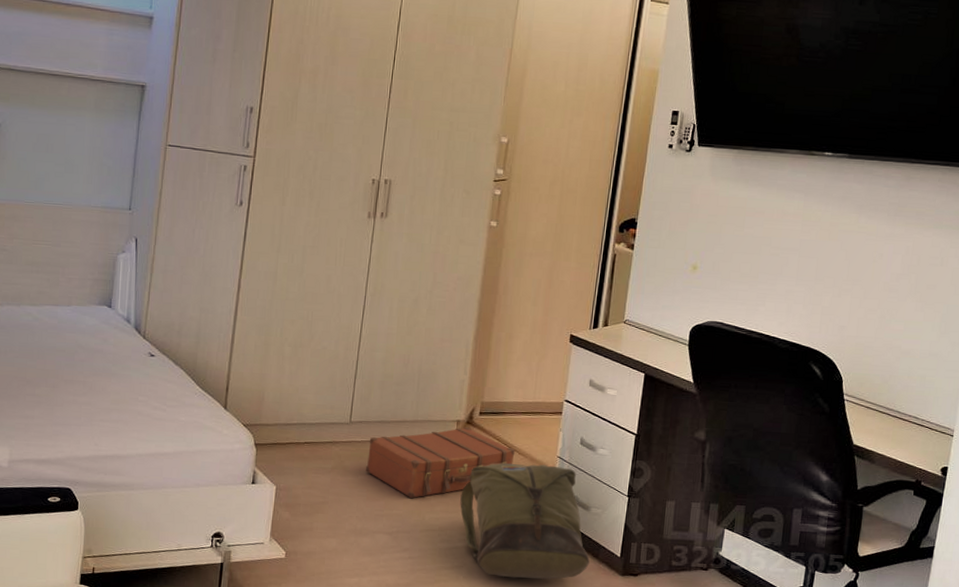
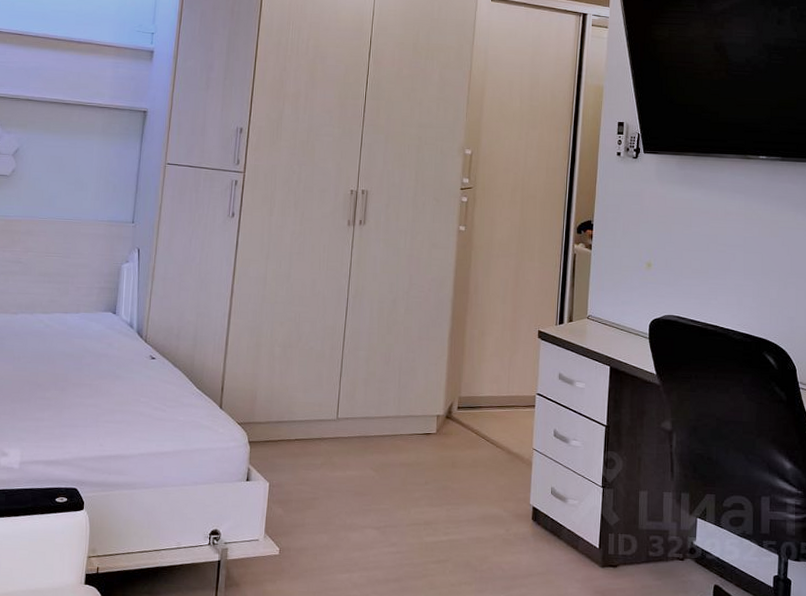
suitcase: present [366,427,515,499] -> none [353,421,493,493]
backpack: present [460,463,590,579] -> none [443,456,570,572]

